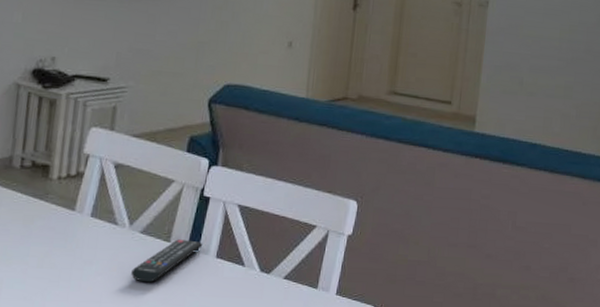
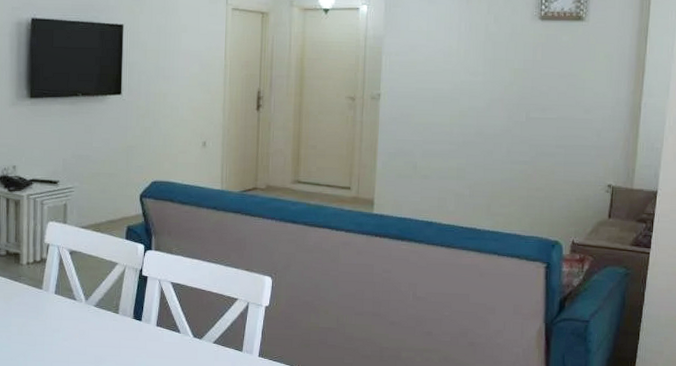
remote control: present [131,239,203,283] -> none [90,311,145,347]

